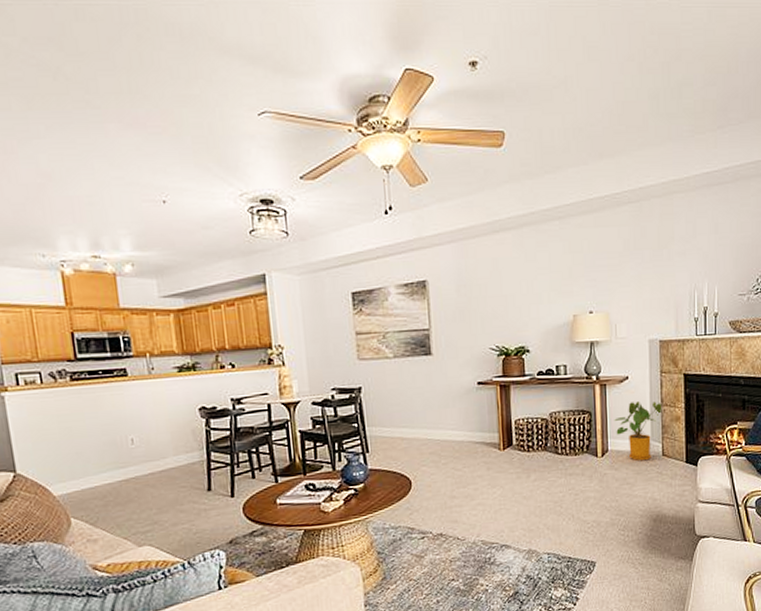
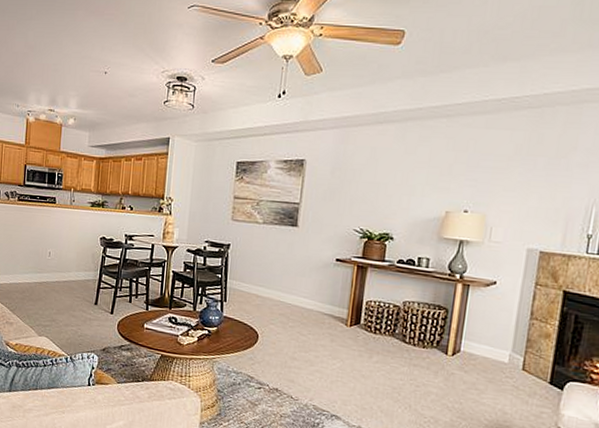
house plant: present [614,401,662,461] -> none [472,308,532,371]

